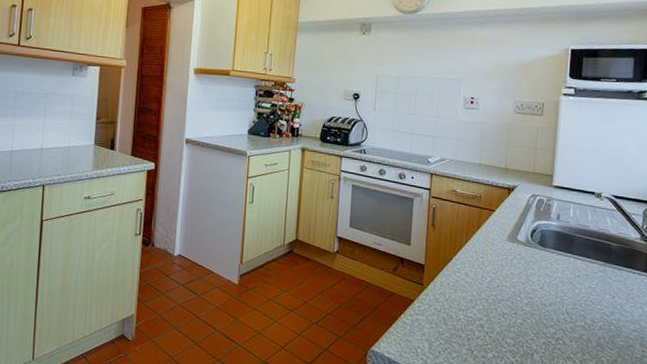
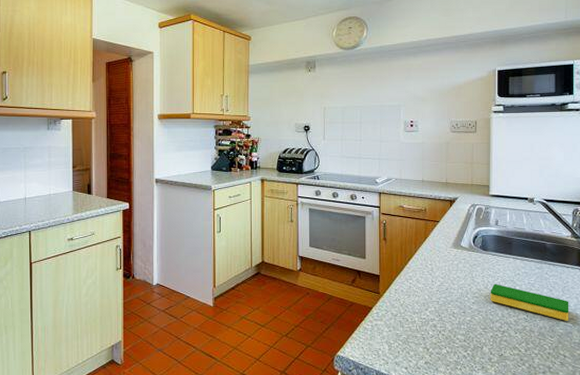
dish sponge: none [545,284,633,333] -> present [490,283,569,321]

